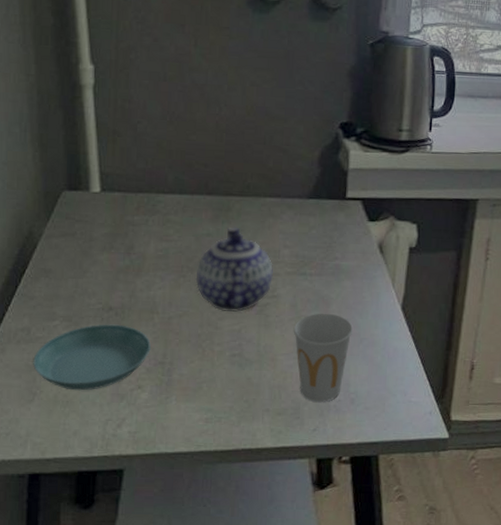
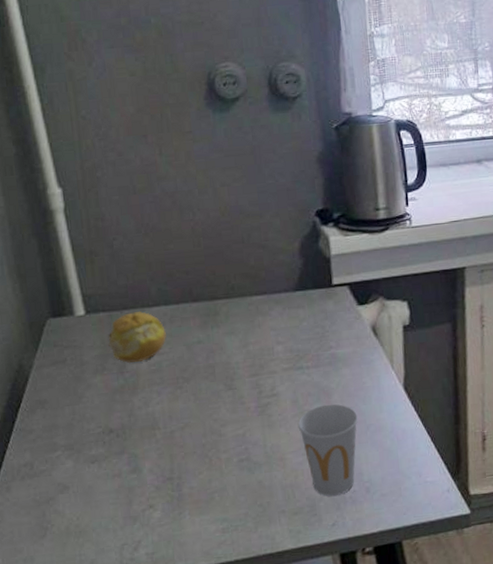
saucer: present [33,324,151,391] -> none [40,446,157,520]
fruit: none [119,196,177,246] -> present [108,311,166,364]
teapot: present [195,228,273,312] -> none [192,331,270,418]

